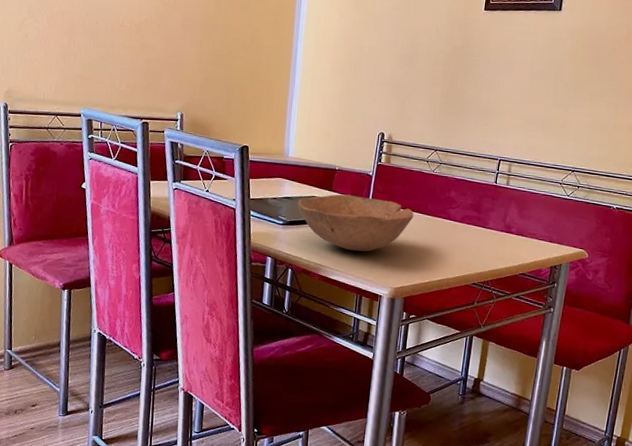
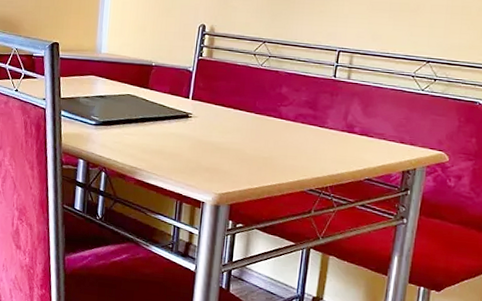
bowl: present [297,194,414,252] -> none [111,92,240,154]

